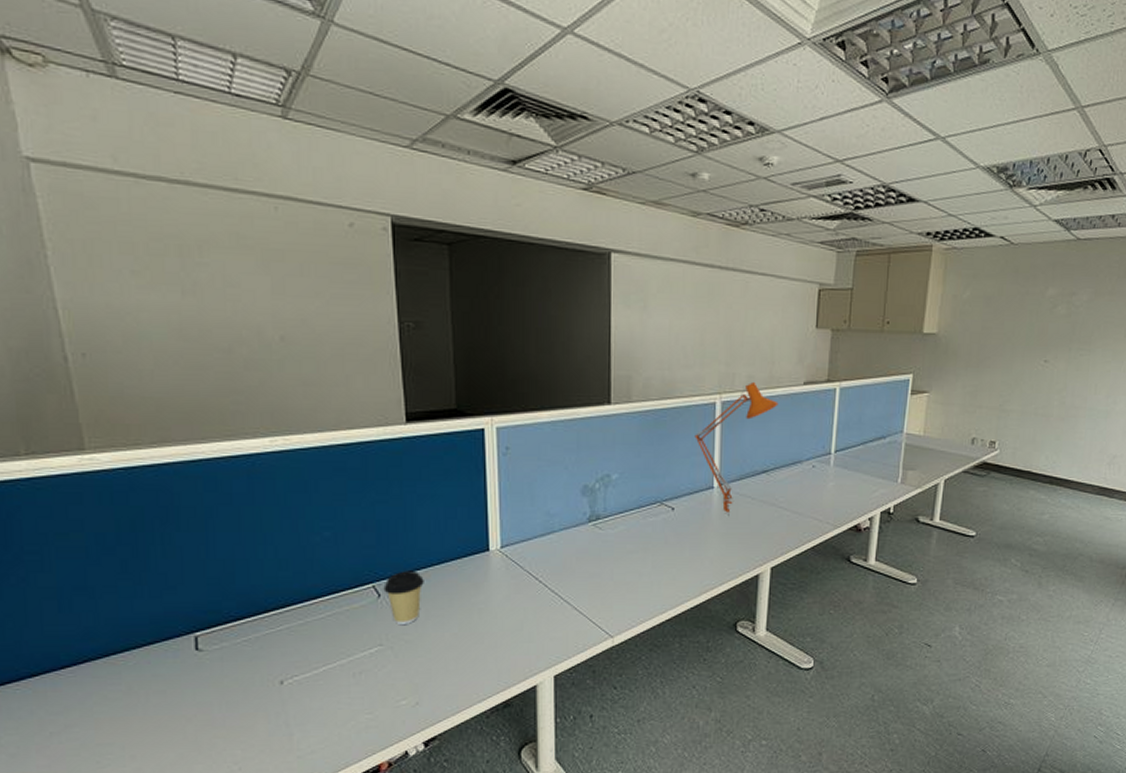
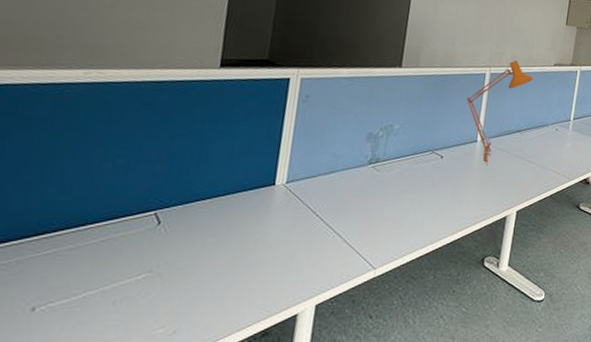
coffee cup: present [383,570,424,626] -> none [164,200,208,253]

